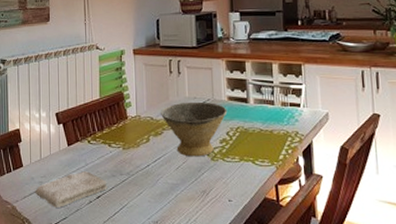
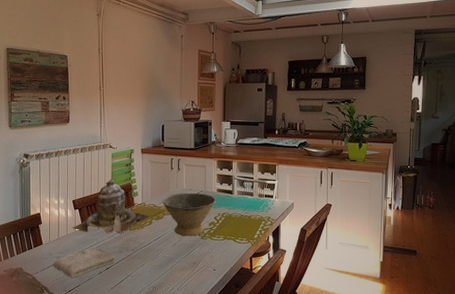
teapot: none [56,87,147,153] -> present [72,179,150,233]

